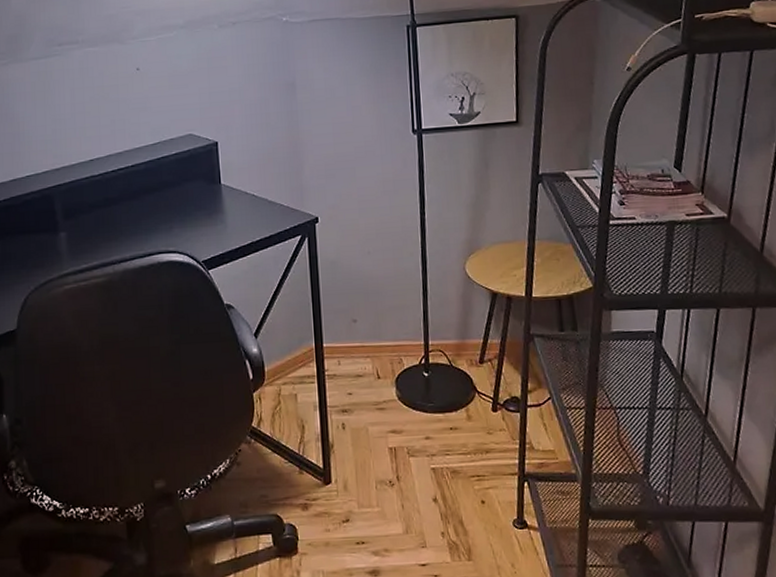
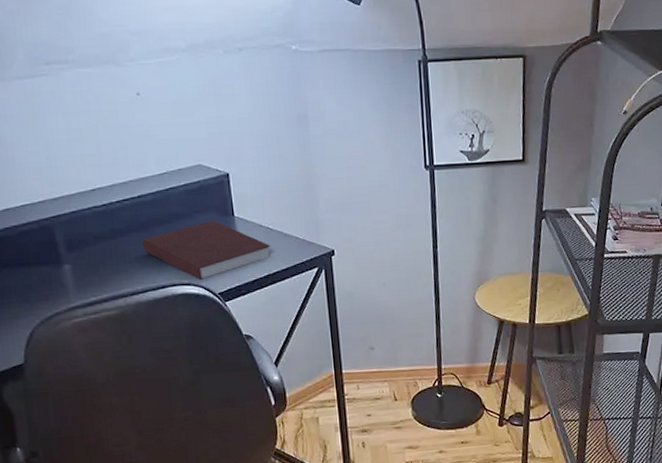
notebook: none [132,188,255,248] -> present [142,220,271,281]

